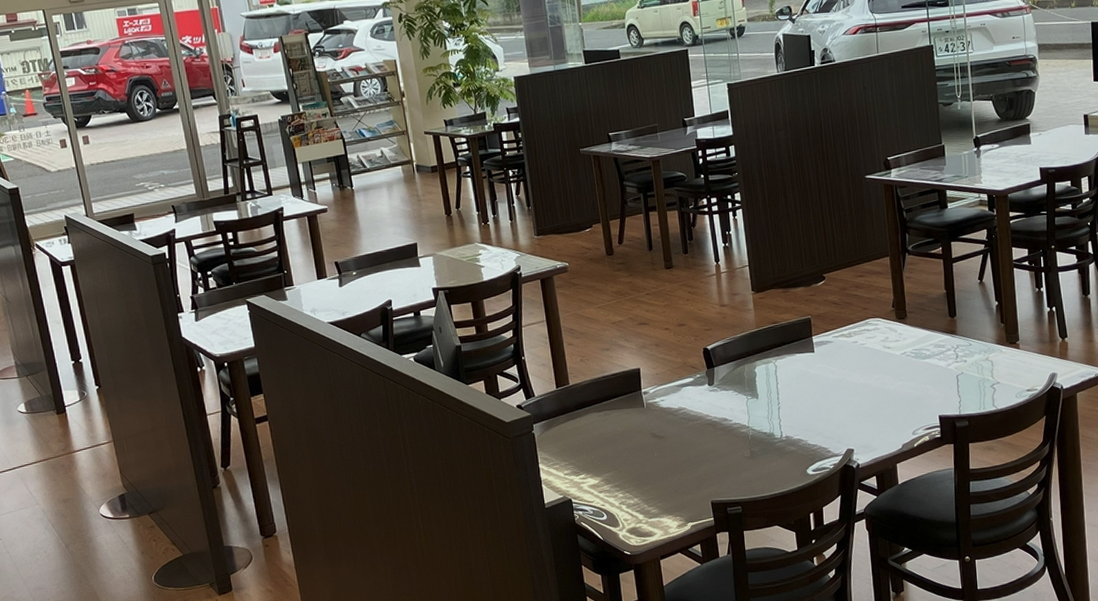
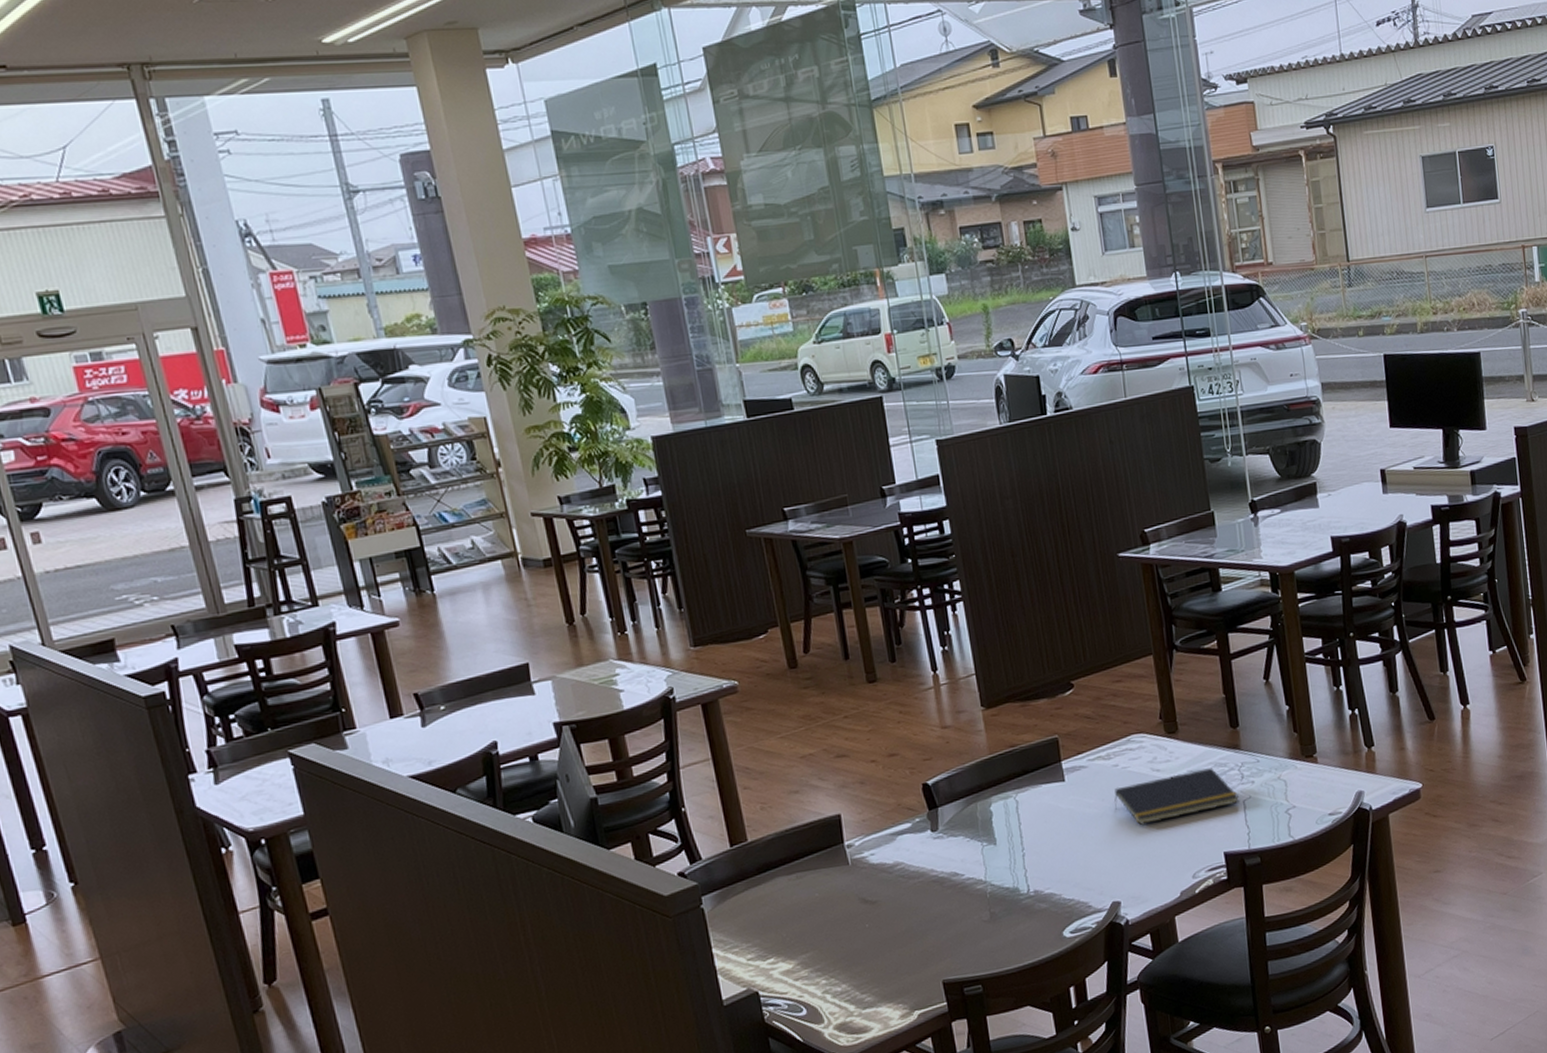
notepad: none [853,348,953,390] -> present [1114,768,1239,825]

